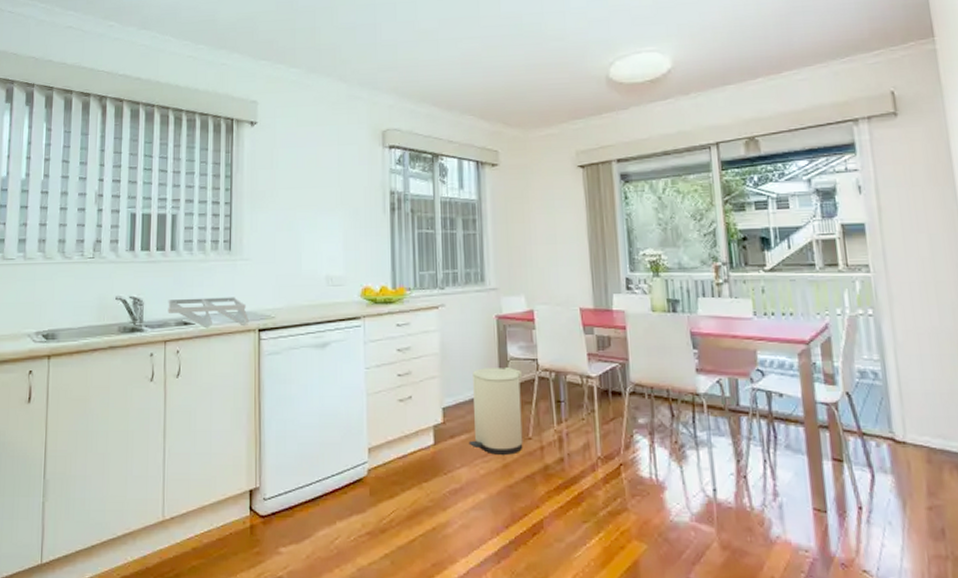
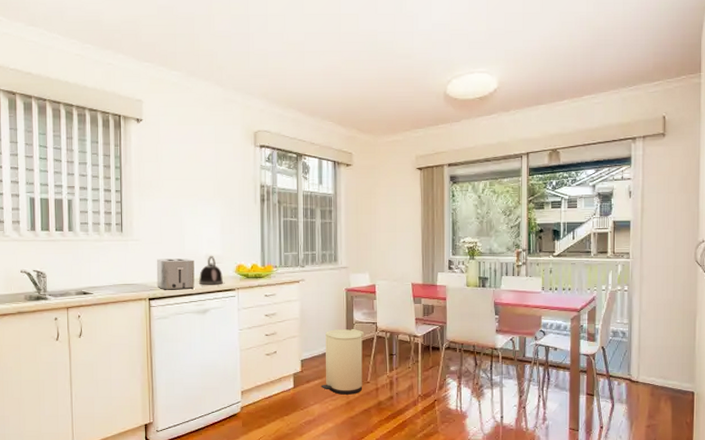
dish rack: present [168,297,250,329] -> none [68,271,141,298]
toaster: none [268,280,313,321] -> present [156,258,195,291]
kettle: none [317,277,346,314] -> present [198,256,223,286]

